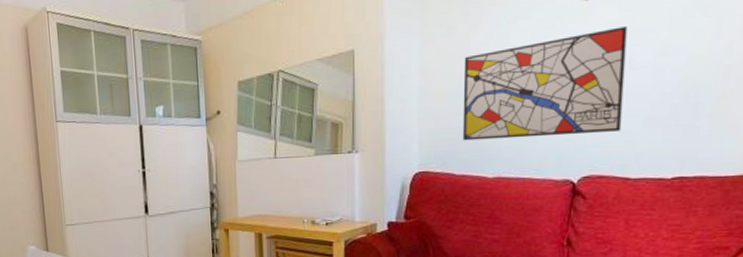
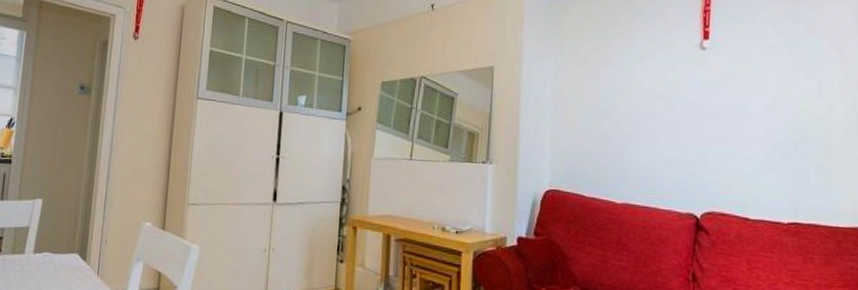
wall art: present [462,26,628,141] -> none [592,77,740,172]

